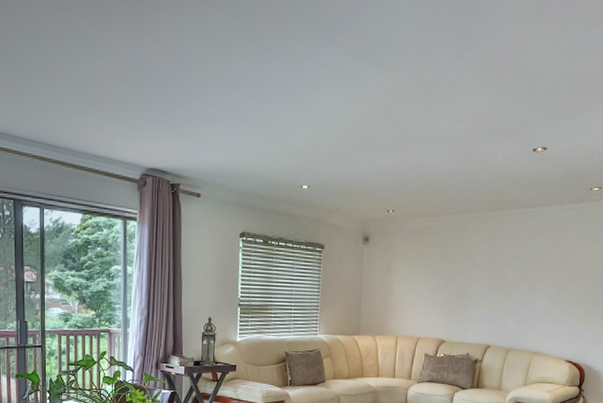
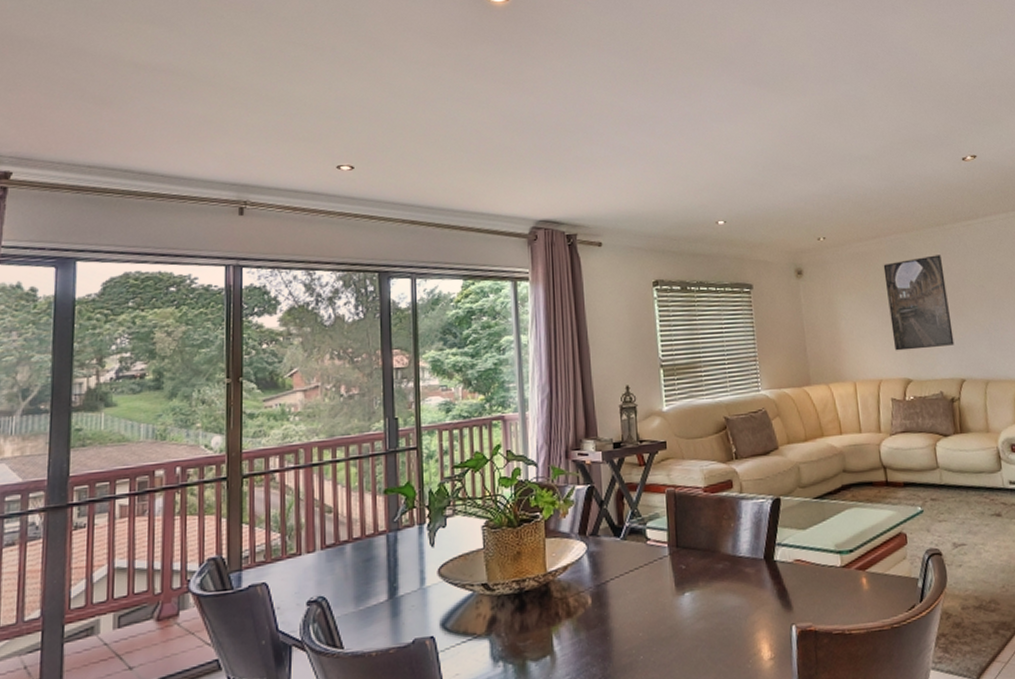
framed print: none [436,236,493,317] -> present [883,255,955,351]

